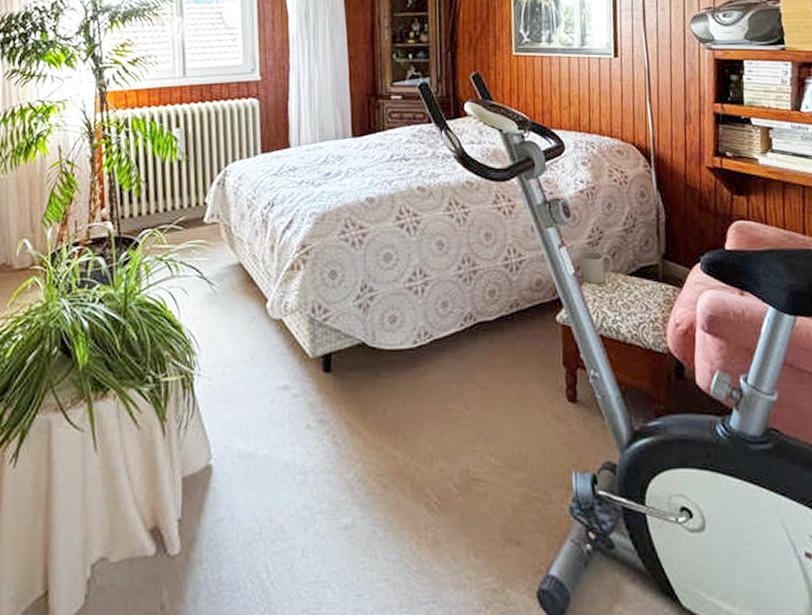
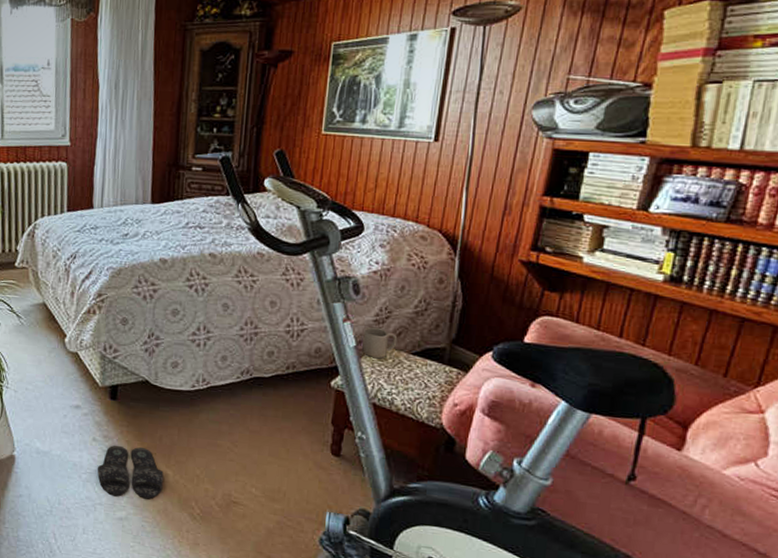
slippers: none [313,428,392,498] -> present [97,445,164,500]

